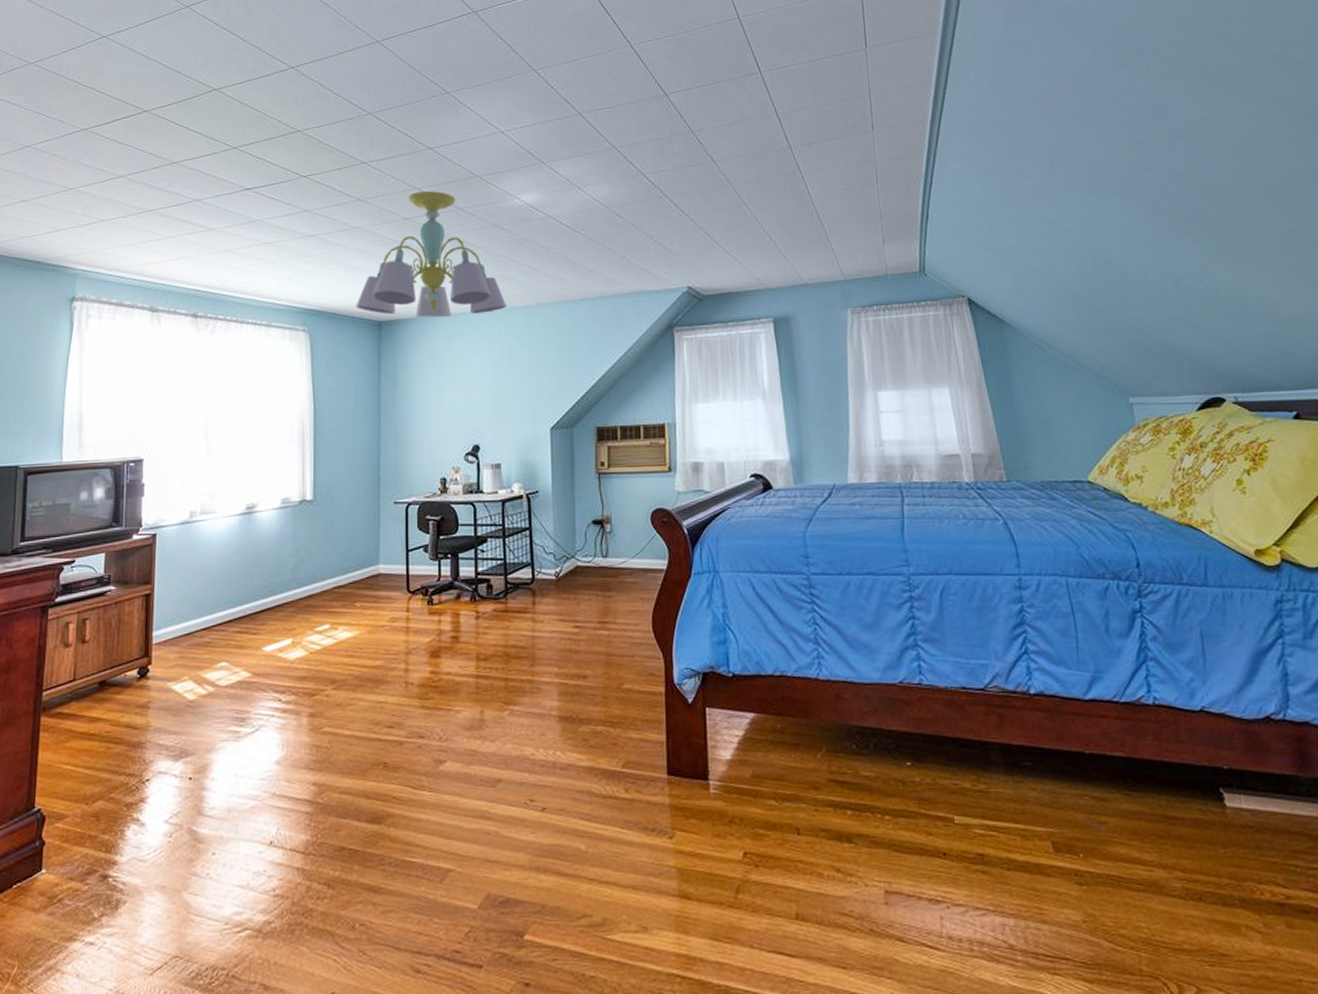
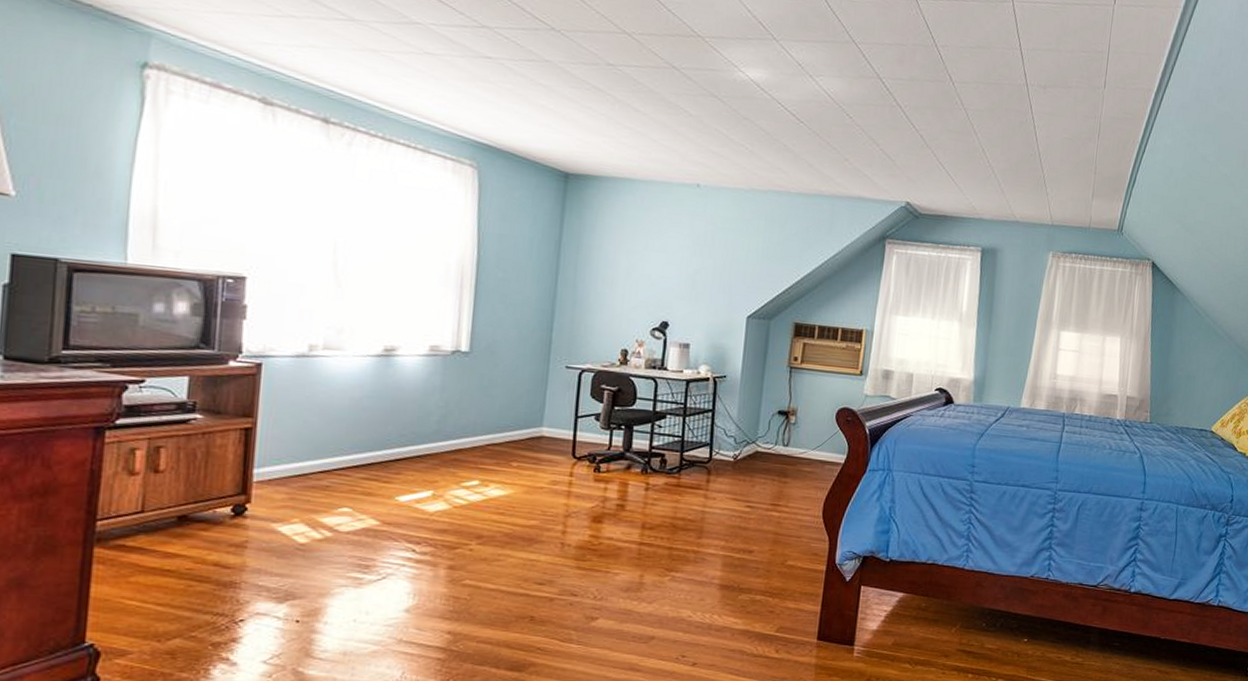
chandelier: present [355,191,508,318] -> none [538,37,717,188]

